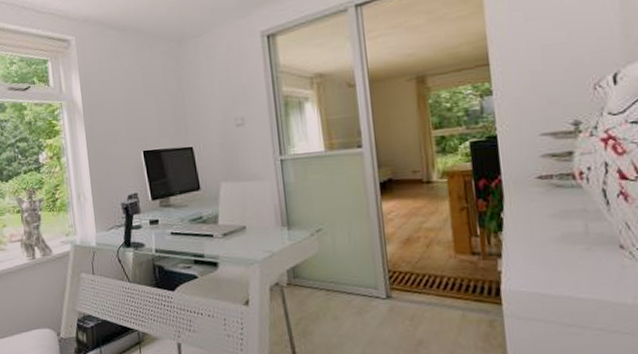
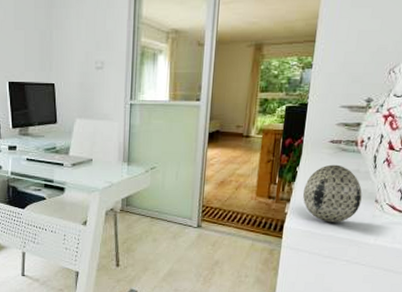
decorative egg: none [516,205,601,280] -> present [303,164,362,222]

